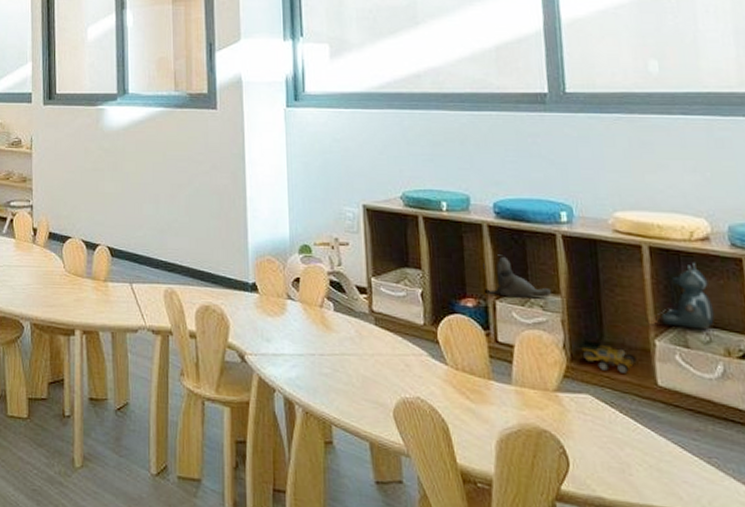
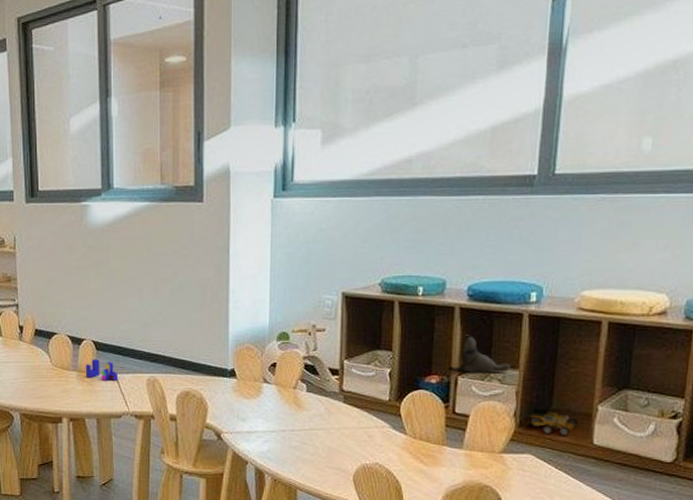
toy blocks: none [99,266,134,291] -> present [85,359,118,382]
stuffed animal: present [655,263,715,330] -> none [602,336,658,395]

